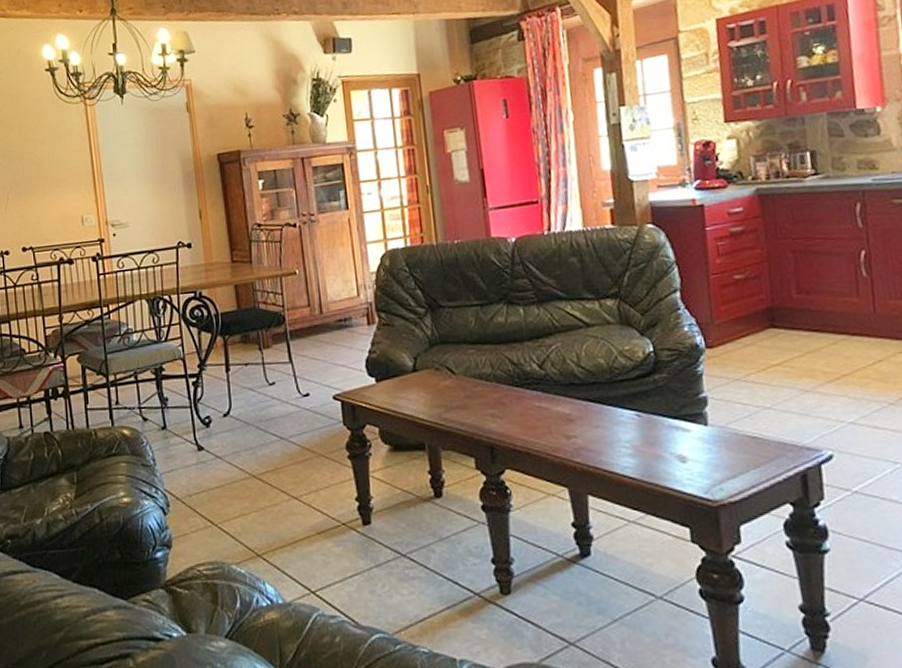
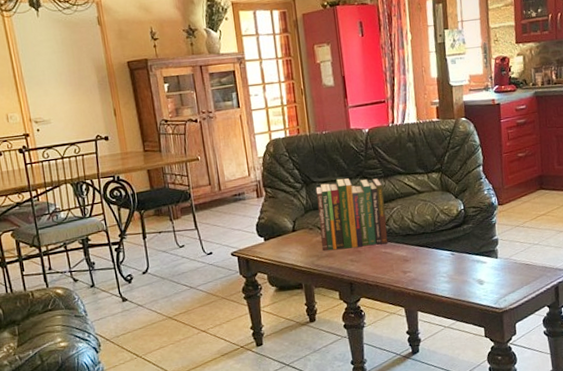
books: none [444,302,544,400] -> present [315,178,388,251]

